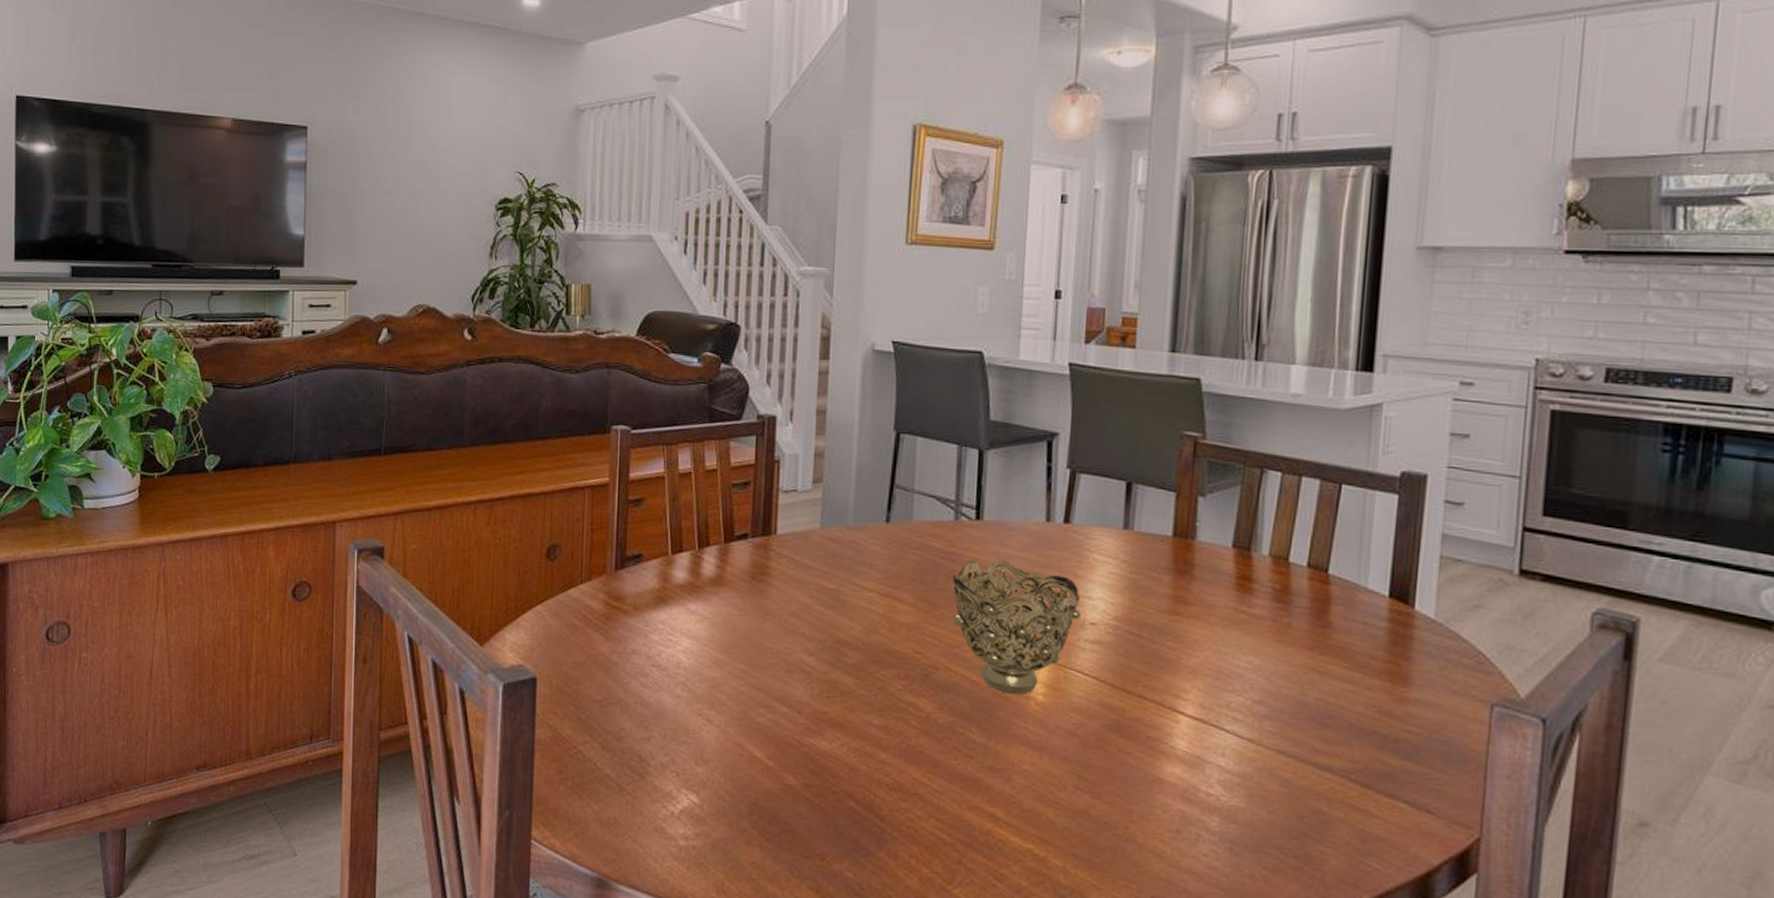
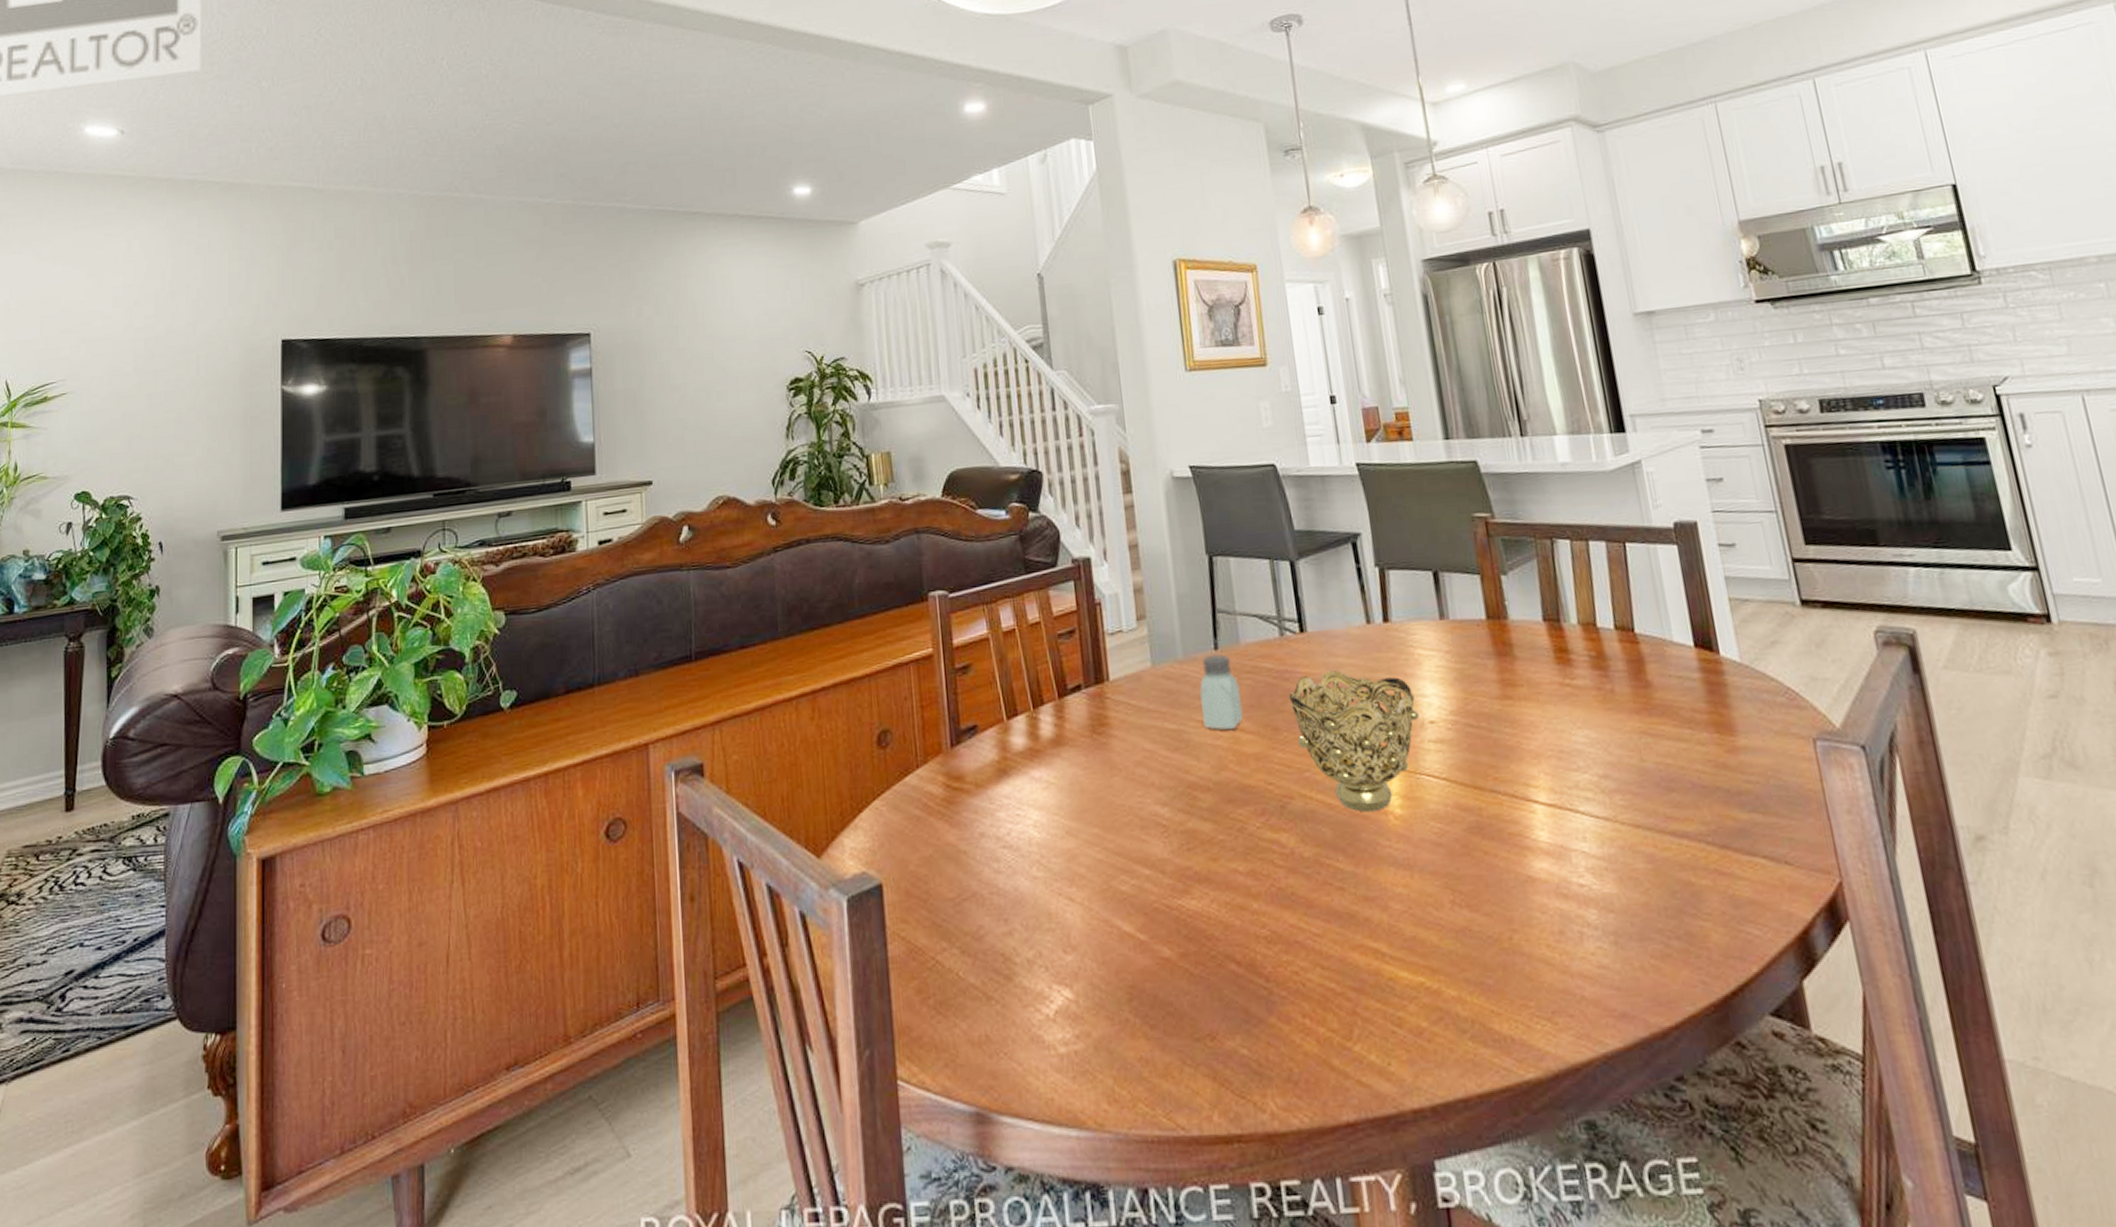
saltshaker: none [863,525,905,599] -> present [1199,653,1244,731]

